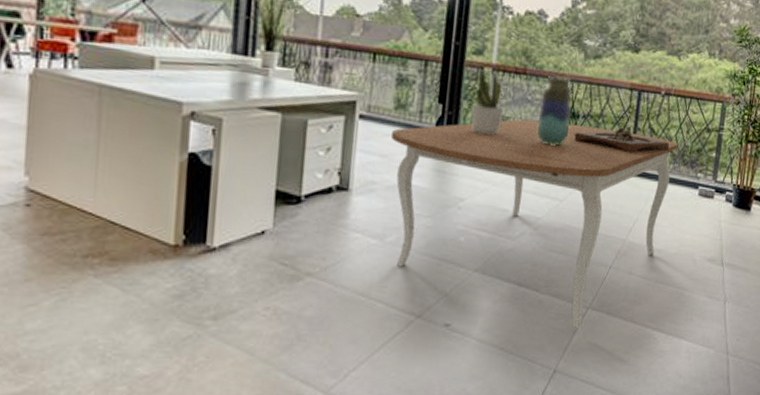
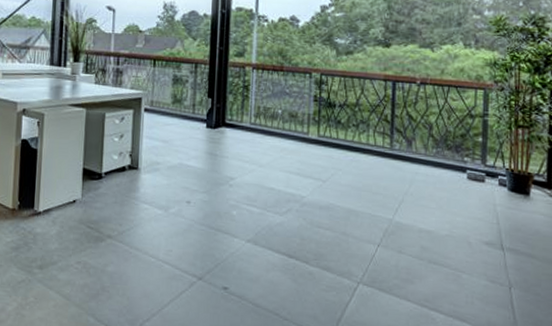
dining table: present [391,119,679,329] -> none [171,109,440,303]
potted plant: present [471,65,504,135] -> none [236,65,265,123]
vase: present [537,76,573,146] -> none [296,72,328,132]
wooden tray: present [574,127,670,153] -> none [332,114,431,139]

